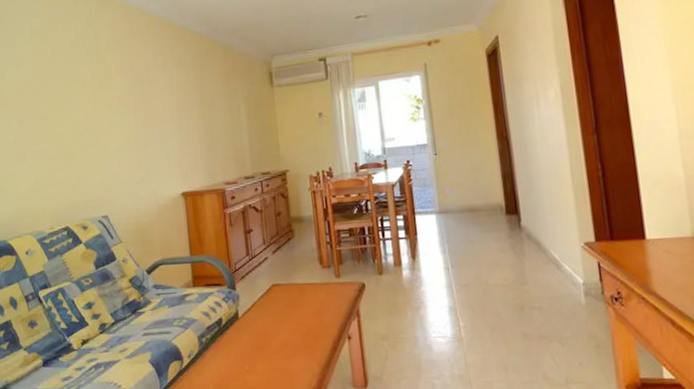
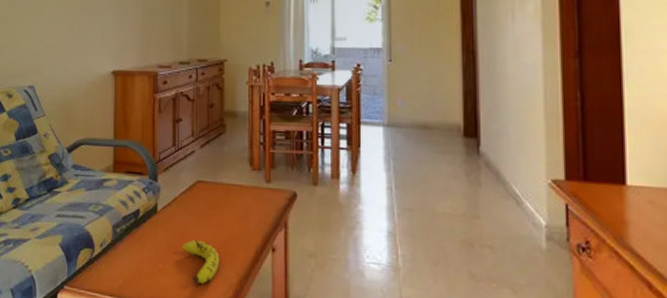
fruit: none [265,339,302,379] -> present [182,240,220,285]

